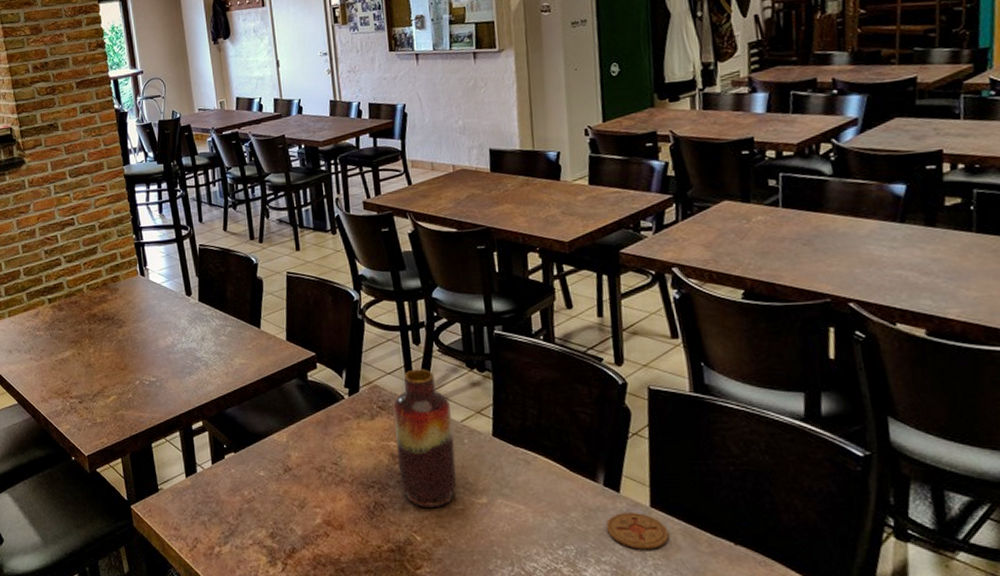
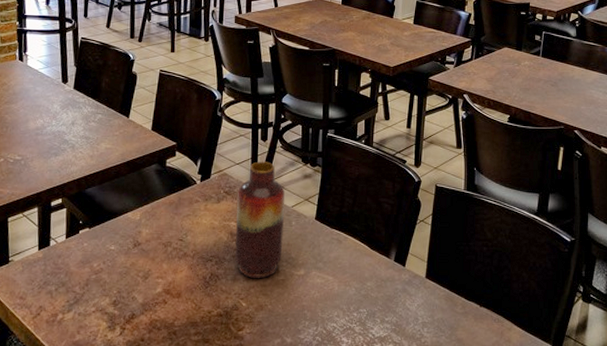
coaster: present [605,512,669,550] -> none [391,282,436,311]

